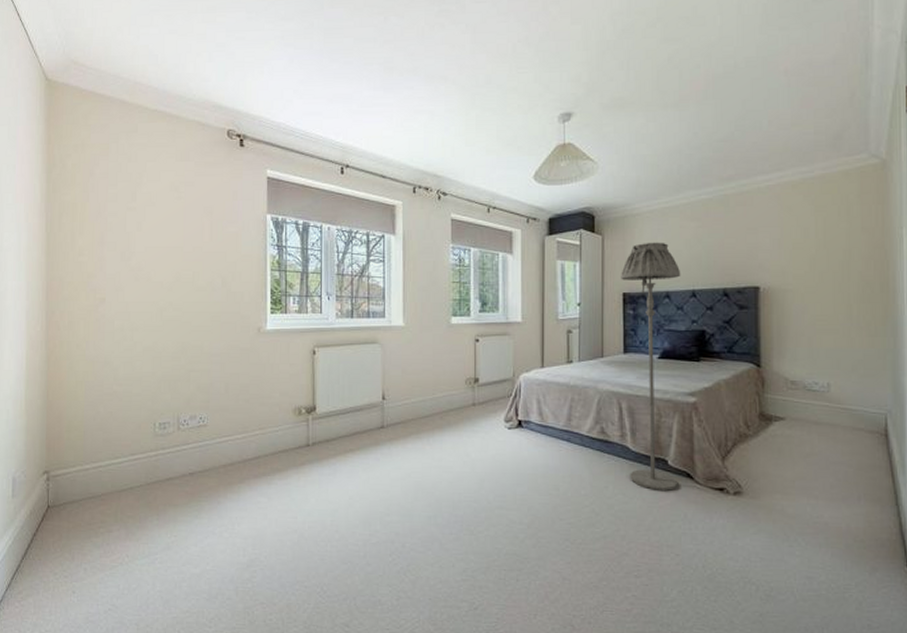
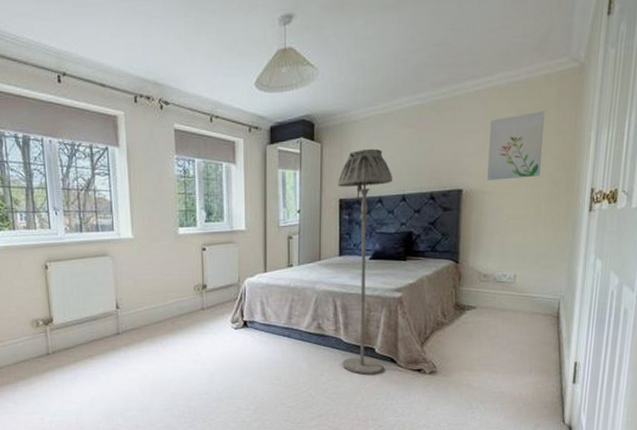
wall art: none [786,207,847,278] -> present [487,111,545,180]

